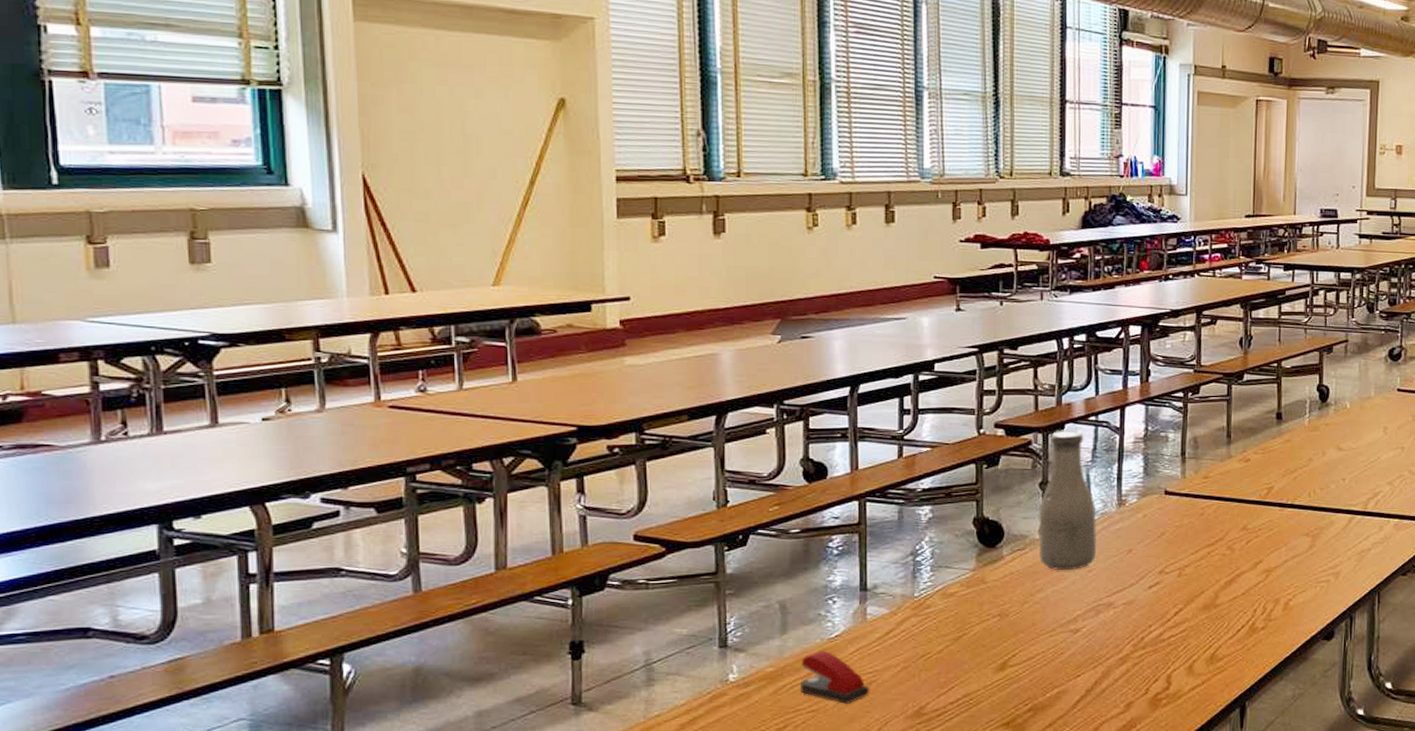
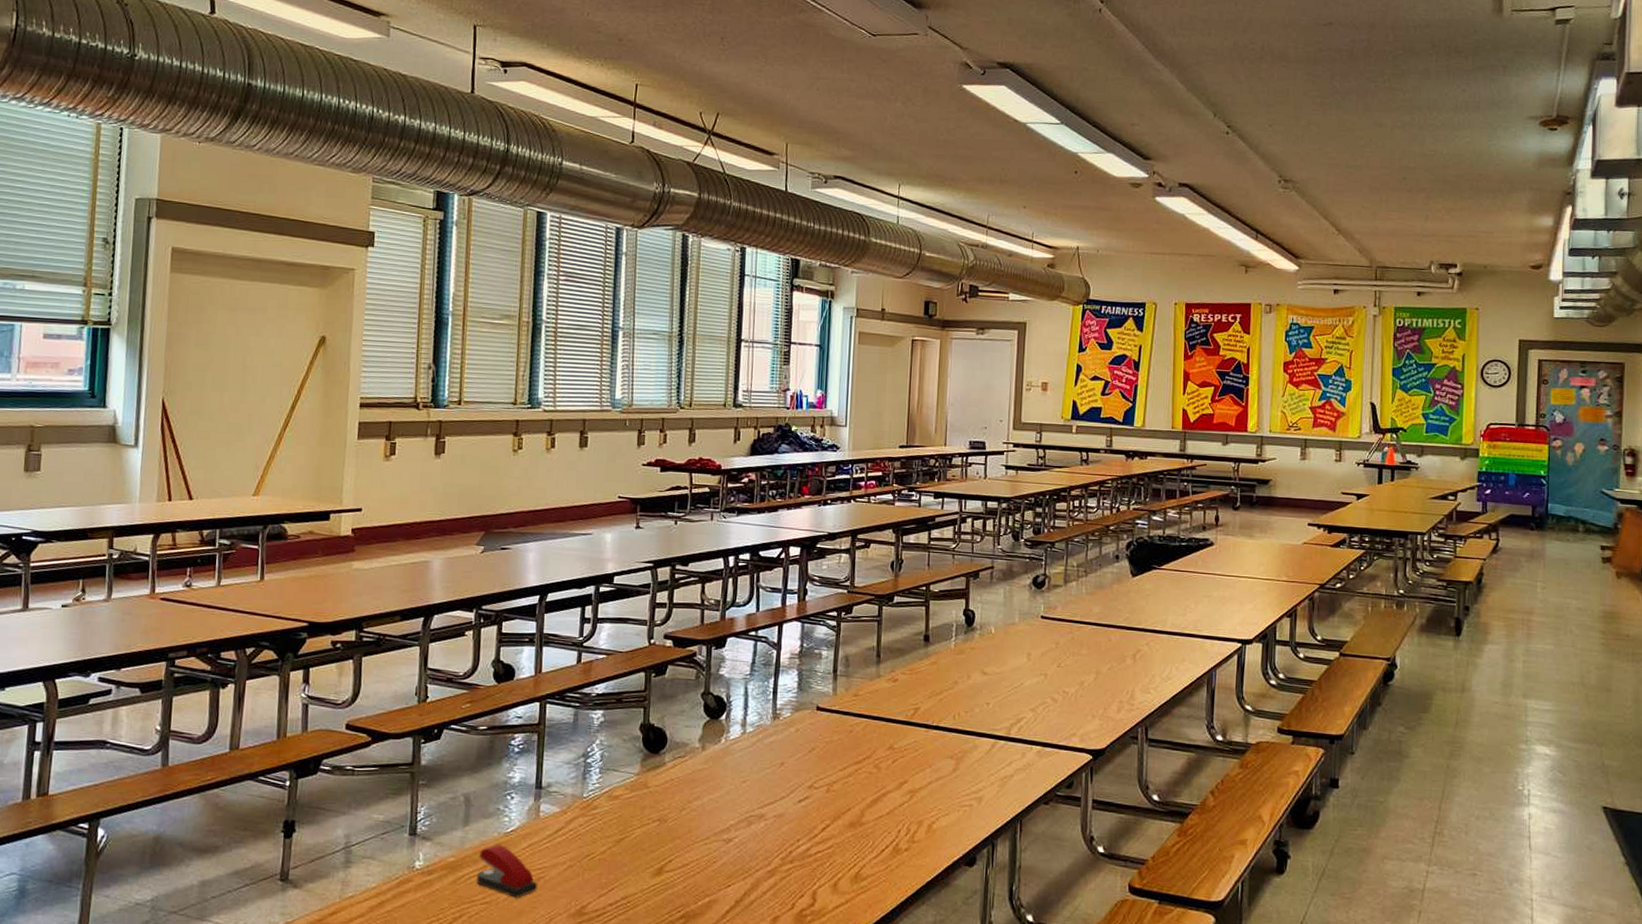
bottle: present [1038,430,1097,570] -> none [698,643,753,780]

